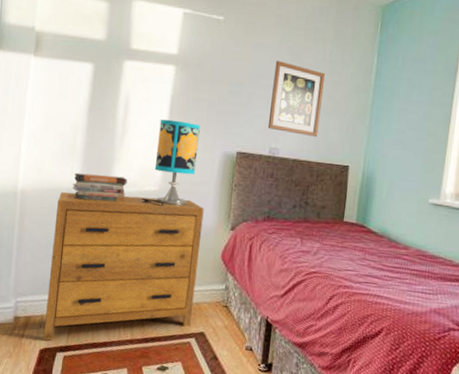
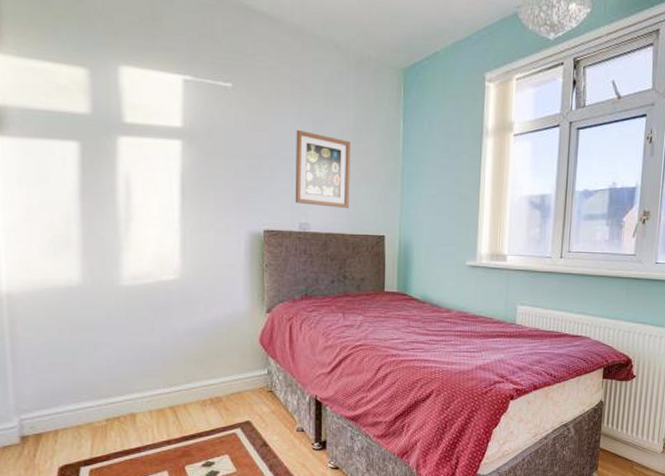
dresser: present [43,192,204,341] -> none [56,285,235,457]
book stack: present [72,172,128,202] -> none [72,267,140,299]
table lamp: present [140,119,200,207] -> none [158,200,220,296]

